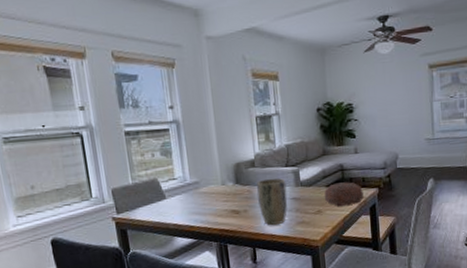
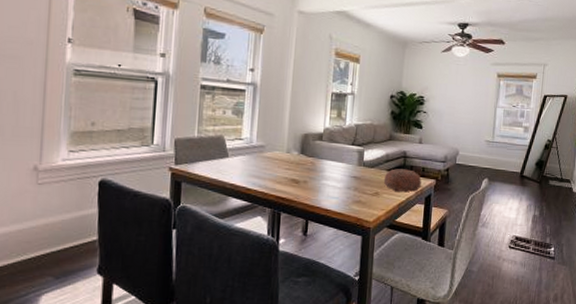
plant pot: present [256,178,288,226] -> none [319,153,350,201]

